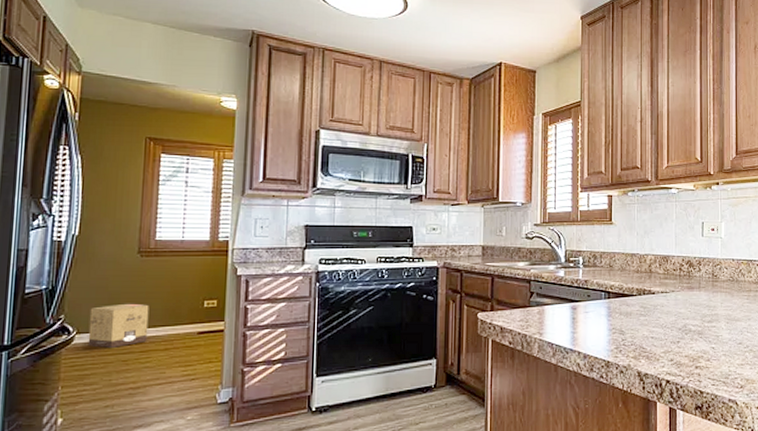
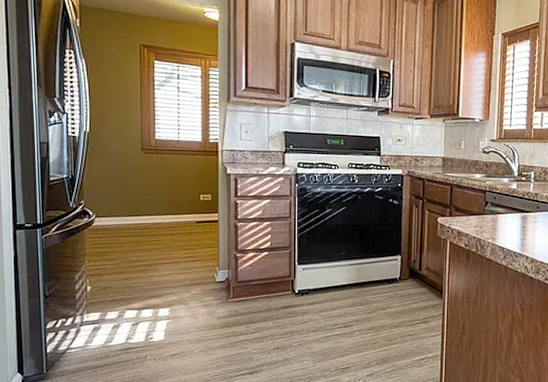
cardboard box: present [88,303,149,348] -> none [105,193,155,231]

